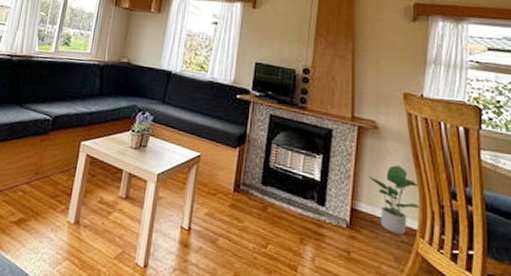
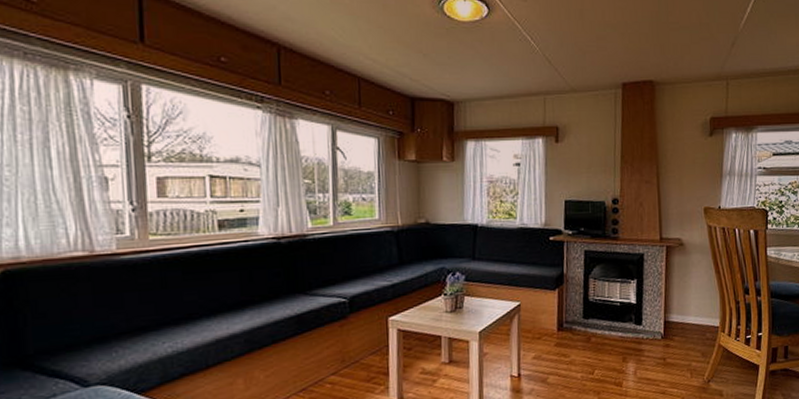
potted plant: present [368,165,421,235] -> none [677,275,721,335]

